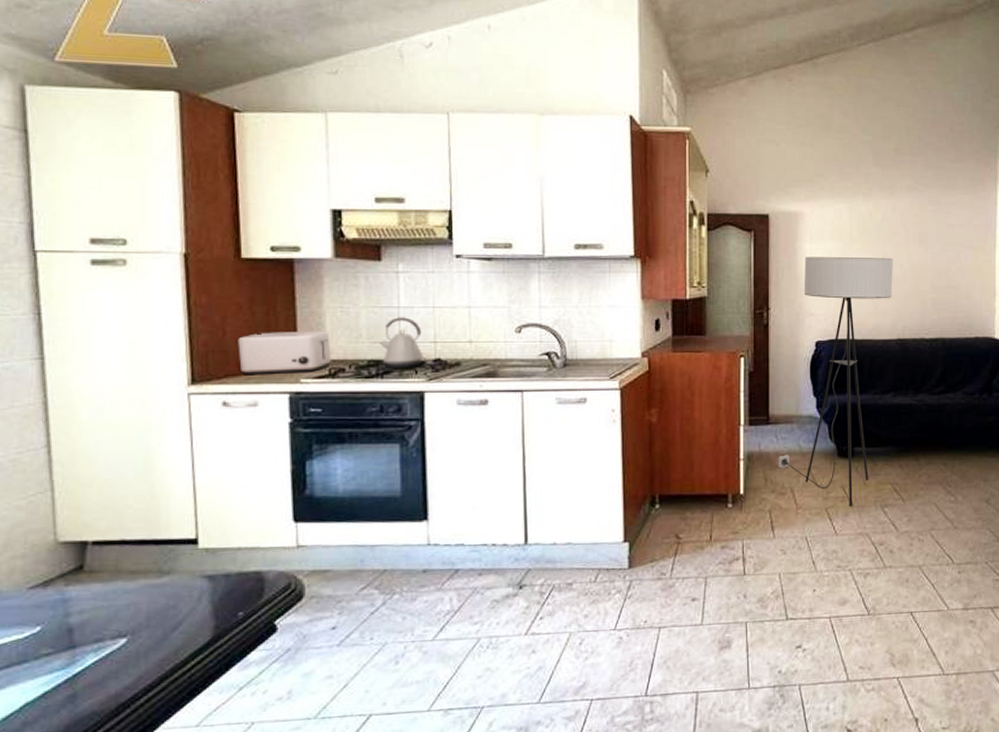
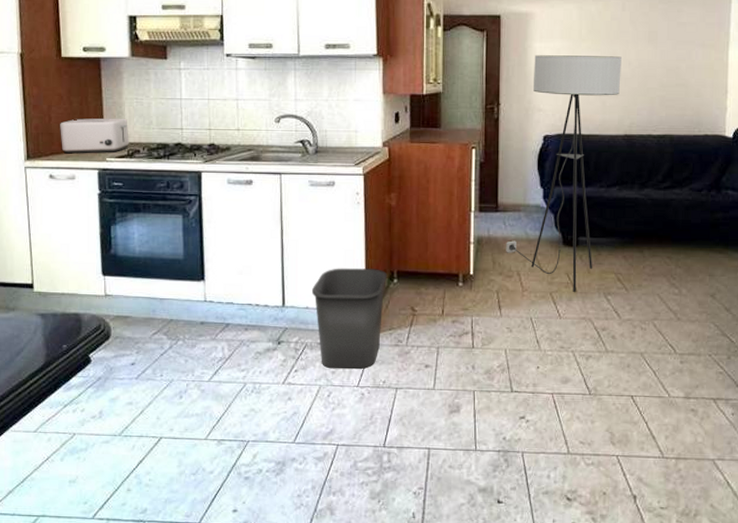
kettle: present [379,317,426,370] -> none [166,107,203,153]
waste bin: none [559,494,647,612] -> present [311,268,387,369]

